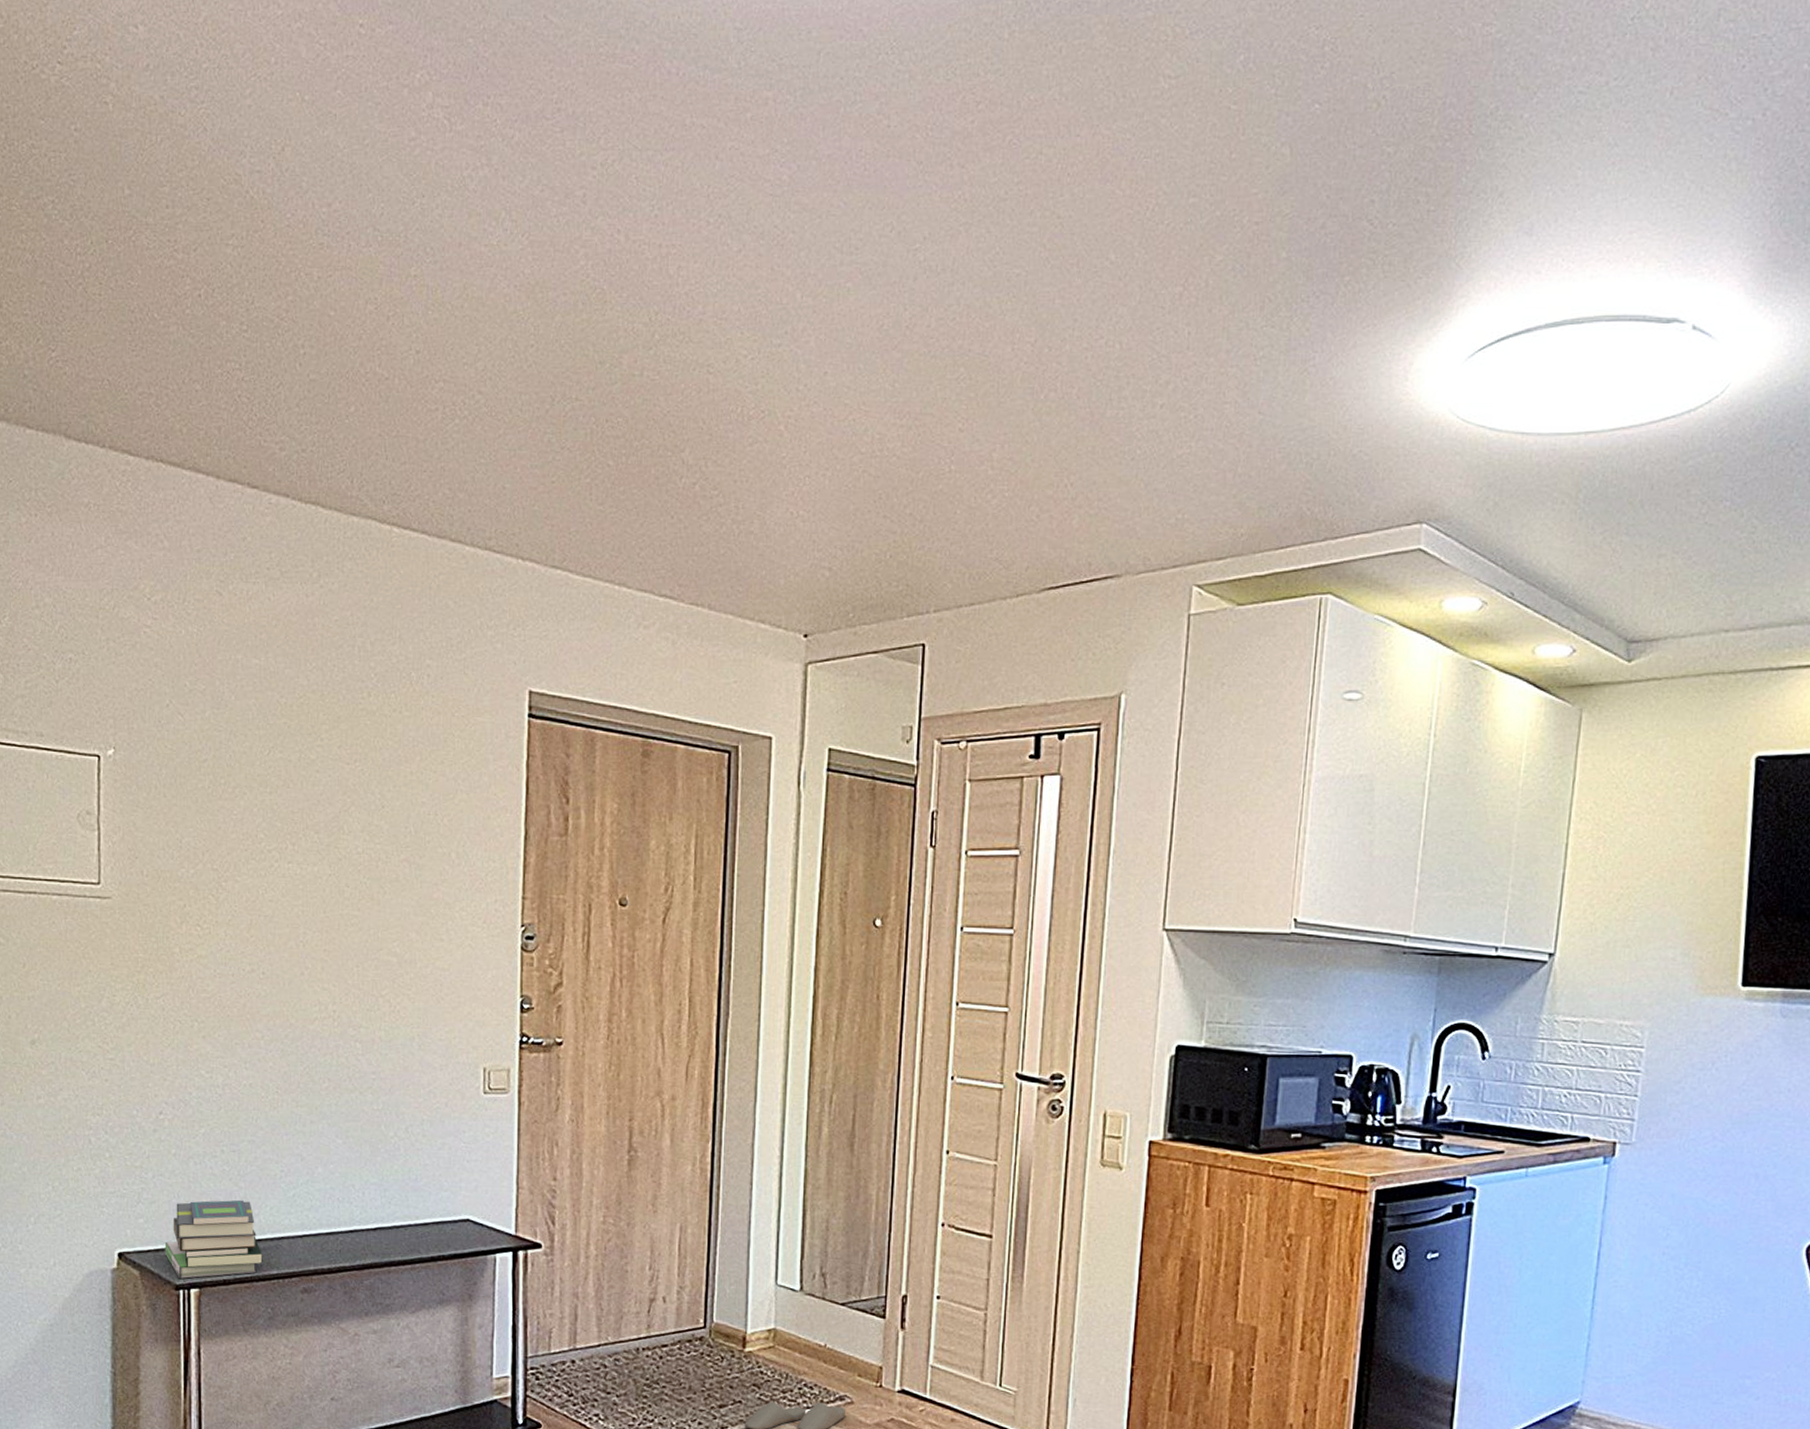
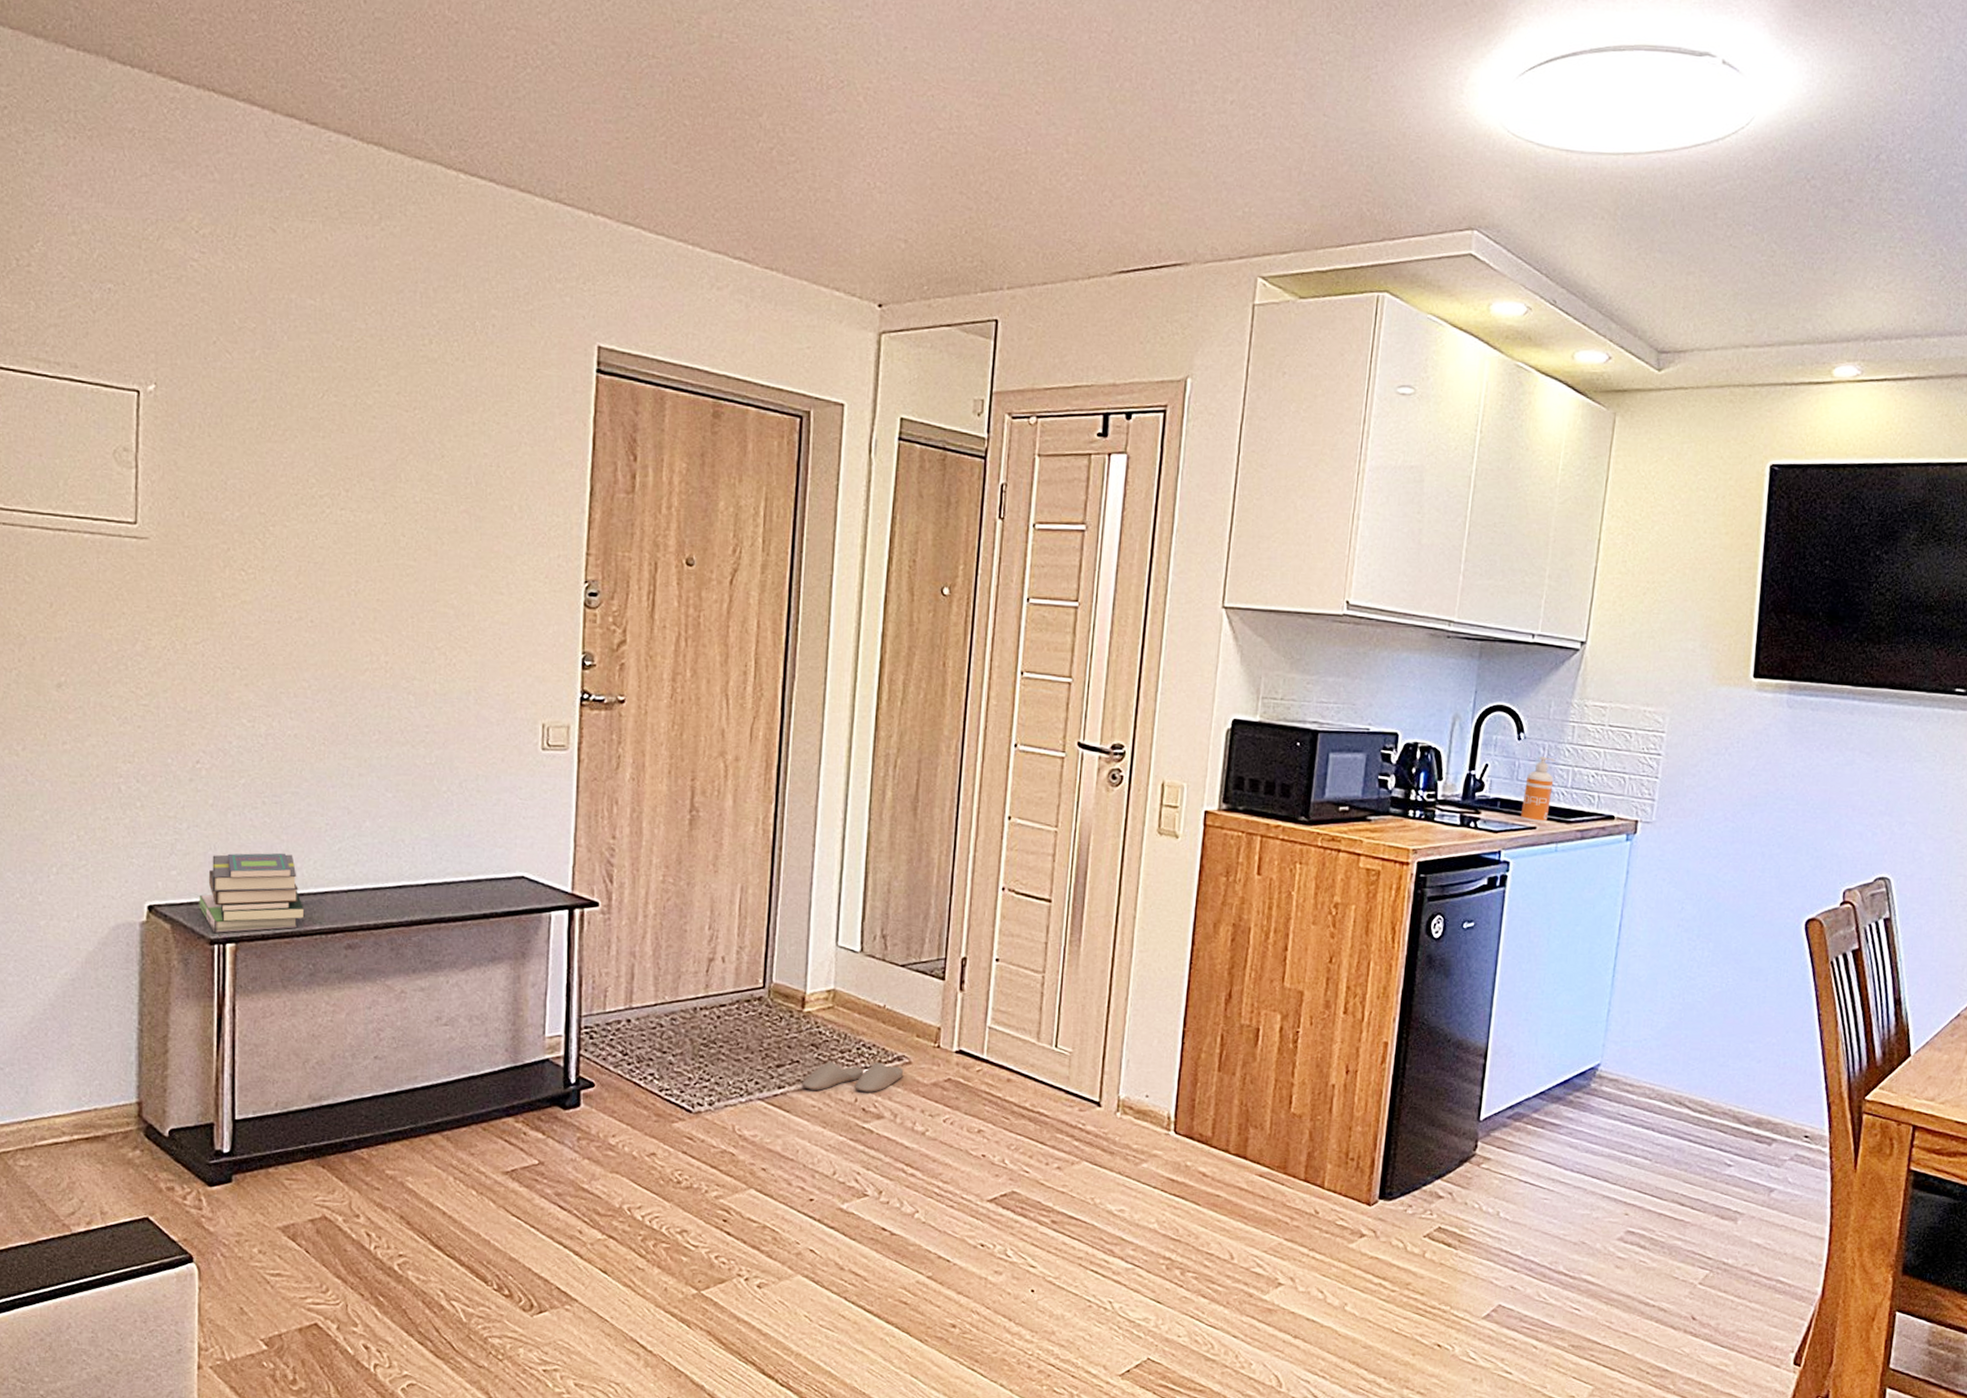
soap dispenser: none [1487,1076,1524,1146] -> present [1521,757,1556,823]

